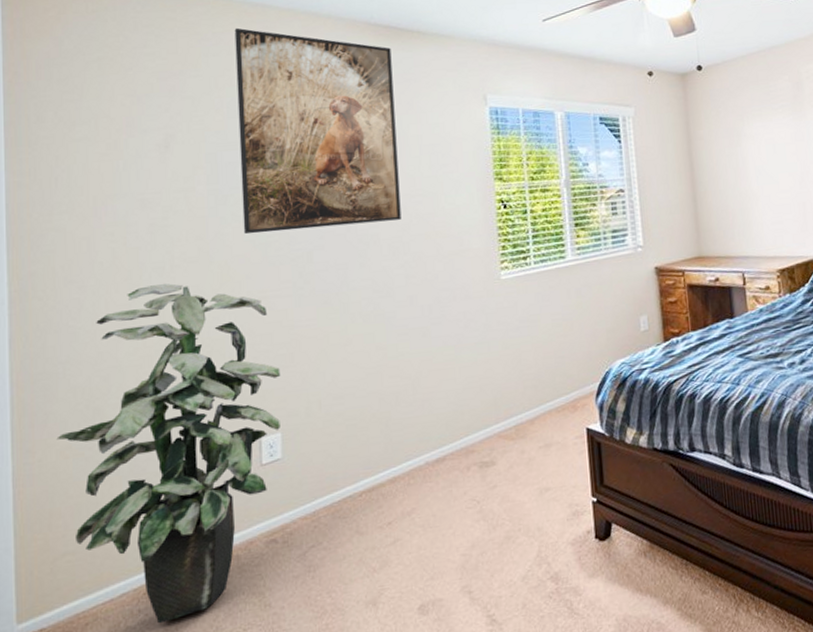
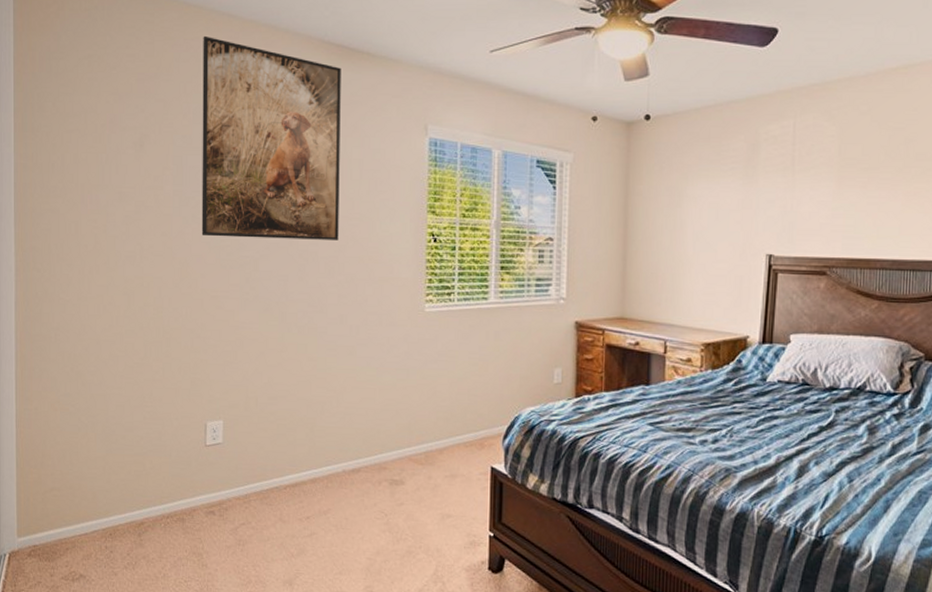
indoor plant: present [56,283,281,624] -> none [48,272,225,562]

